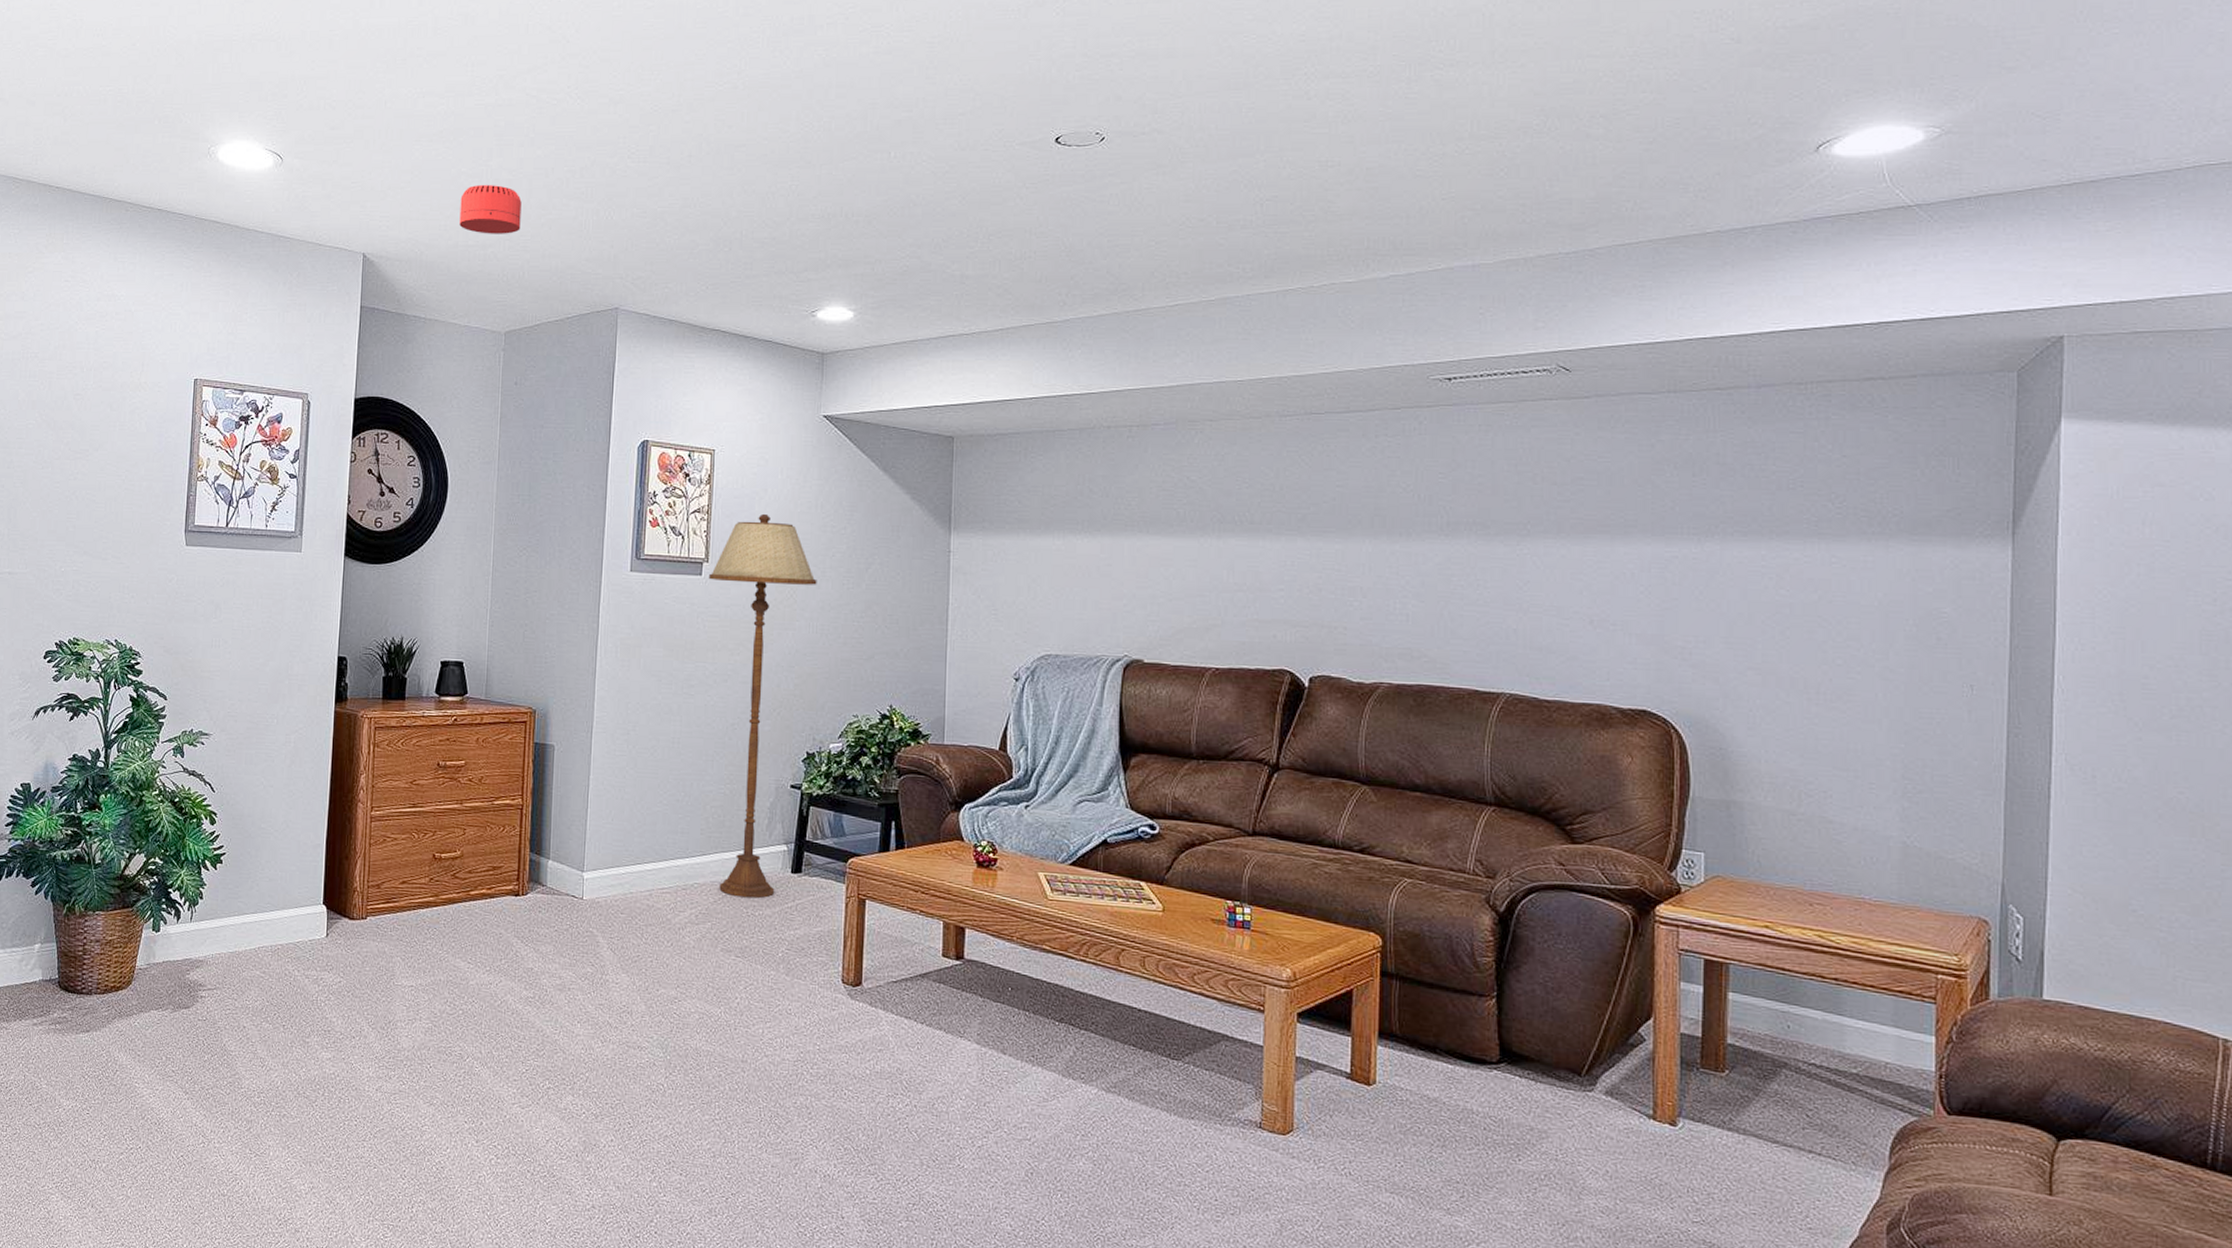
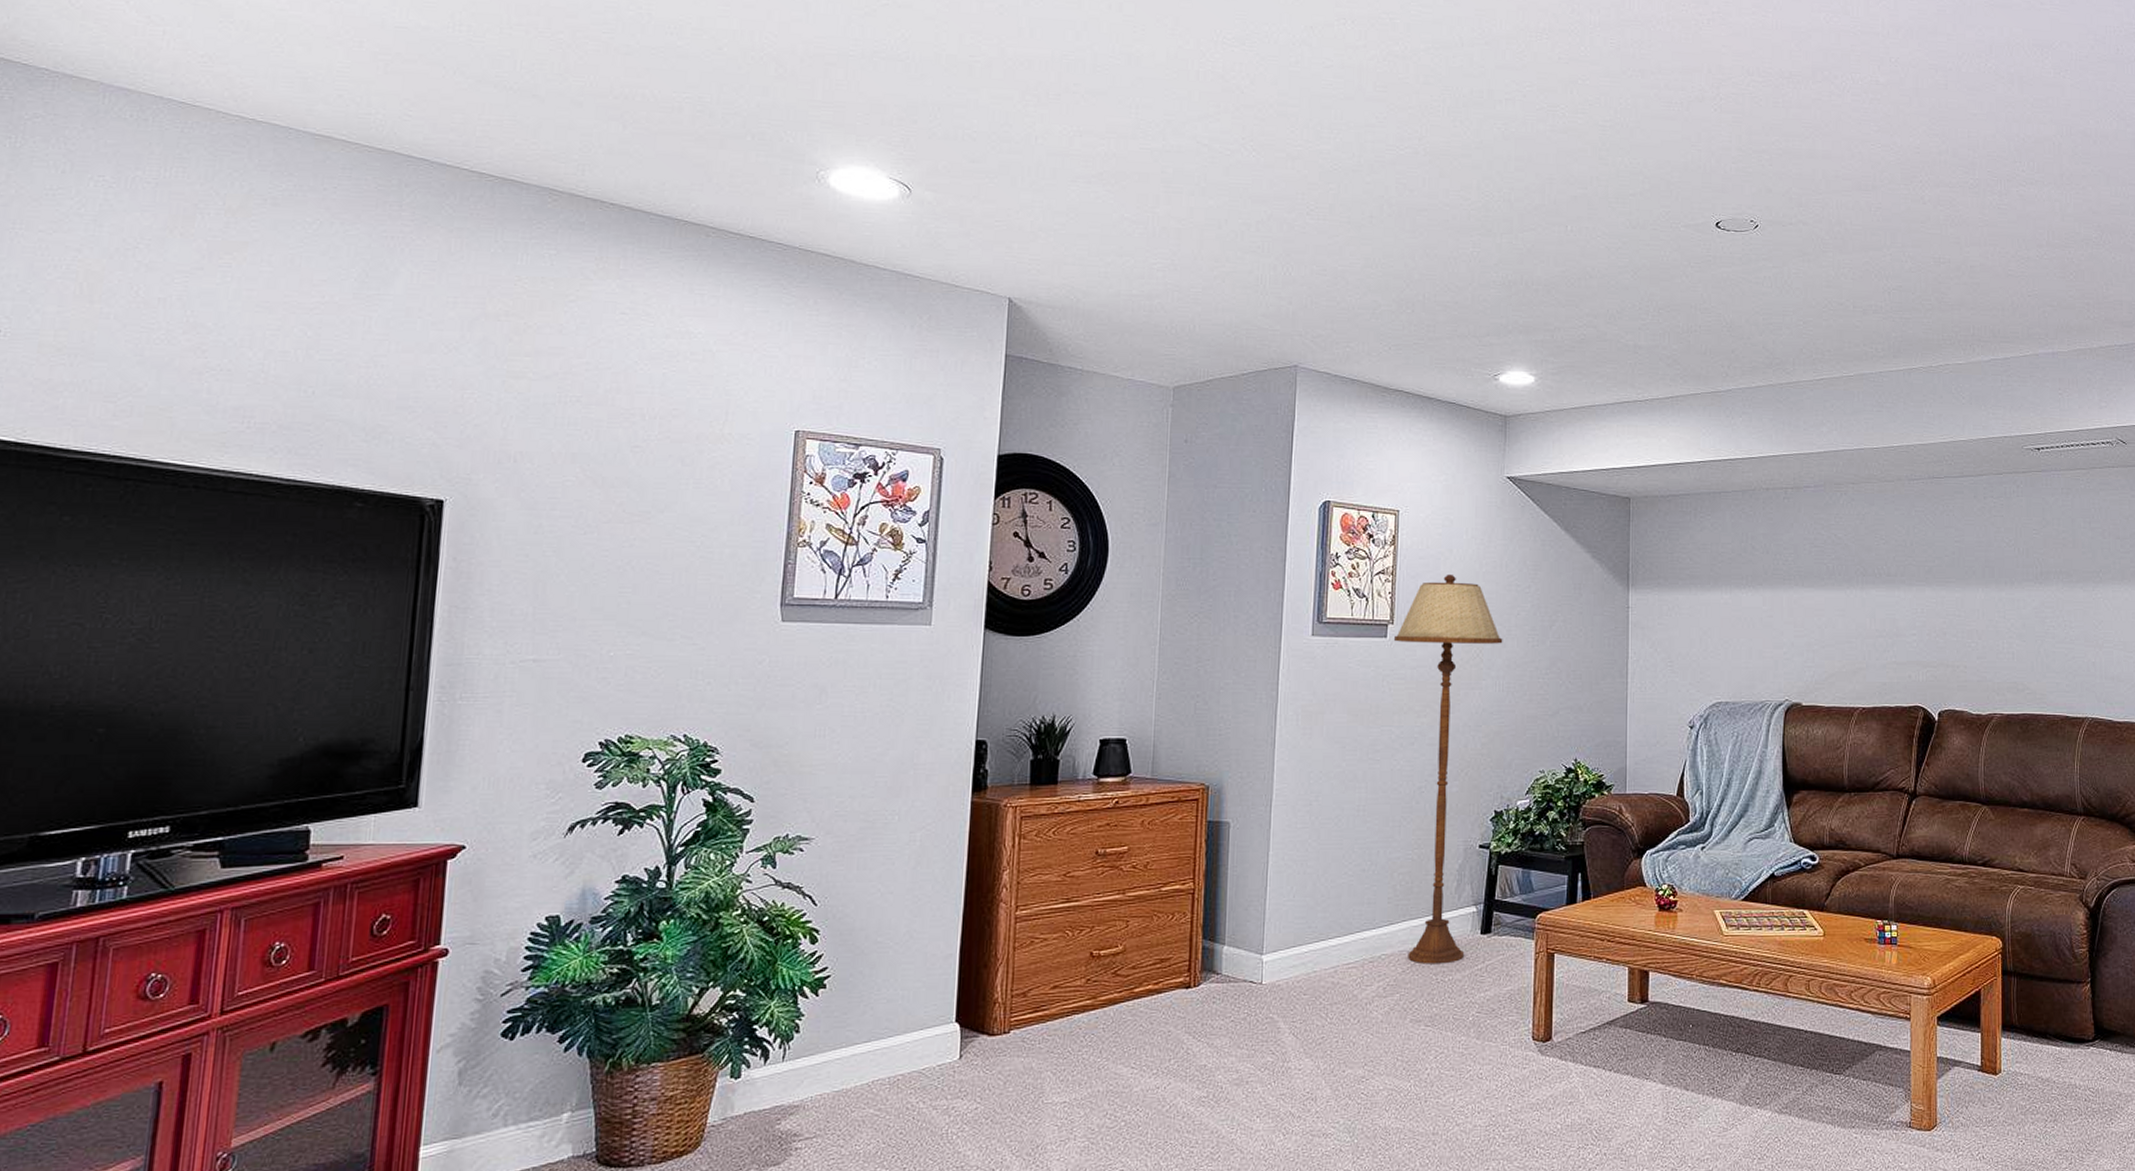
smoke detector: present [459,185,522,234] -> none [1122,232,1192,285]

